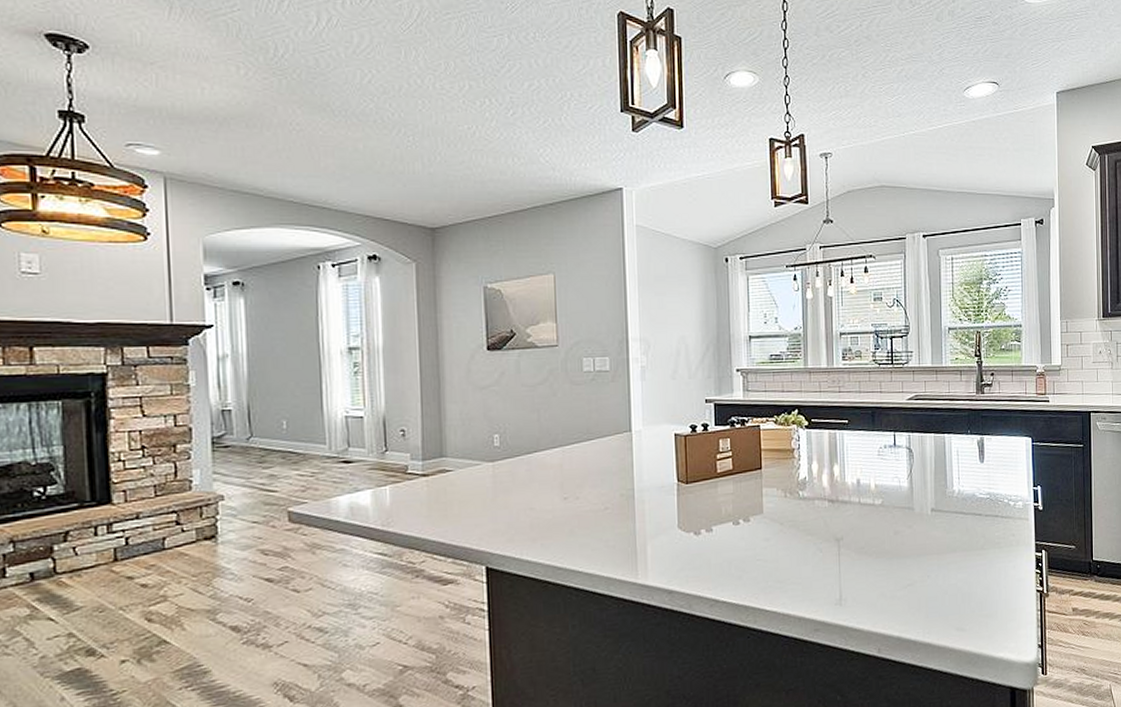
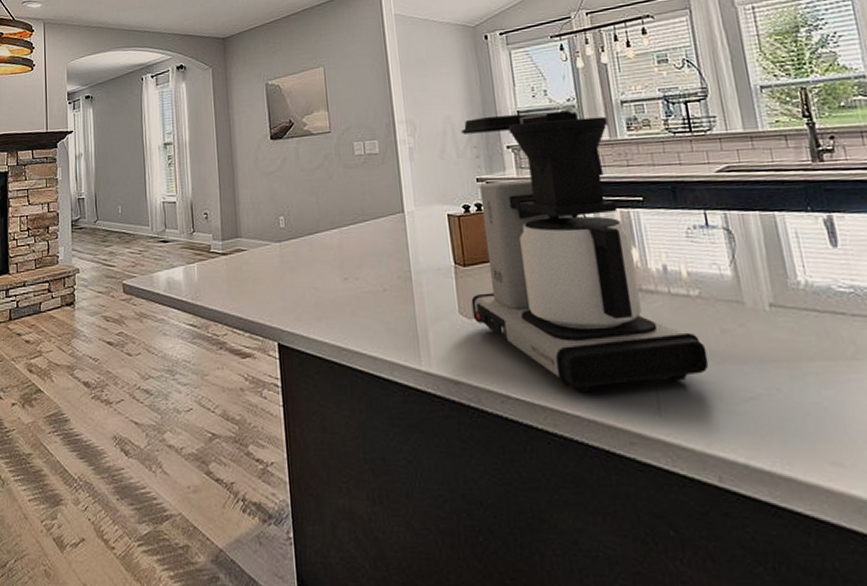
coffee maker: none [690,338,882,592] -> present [460,110,709,394]

